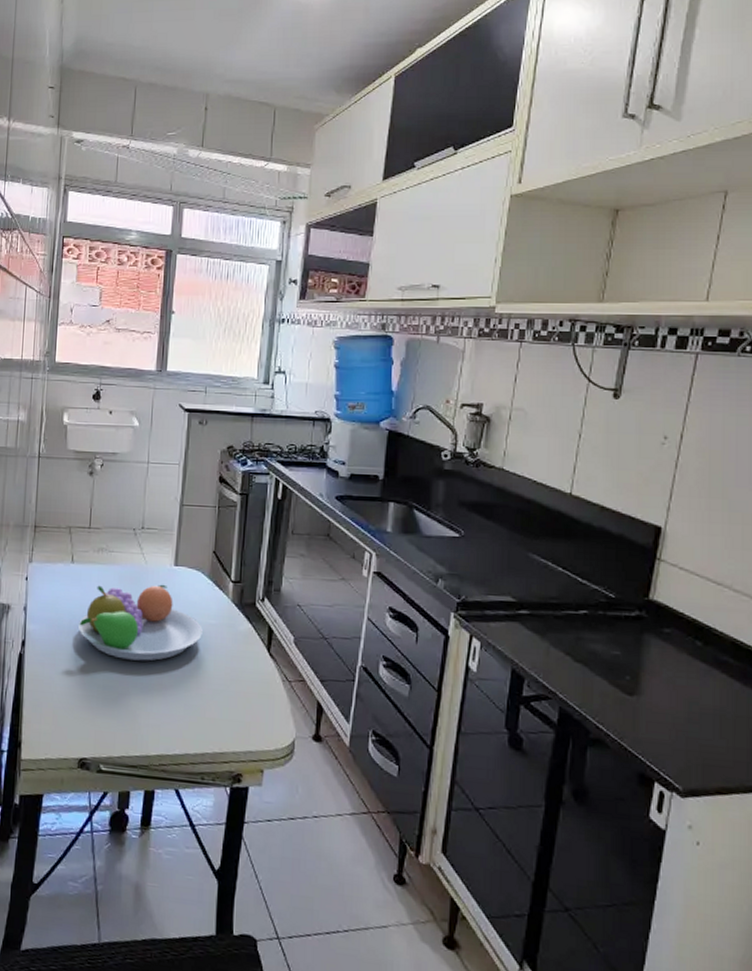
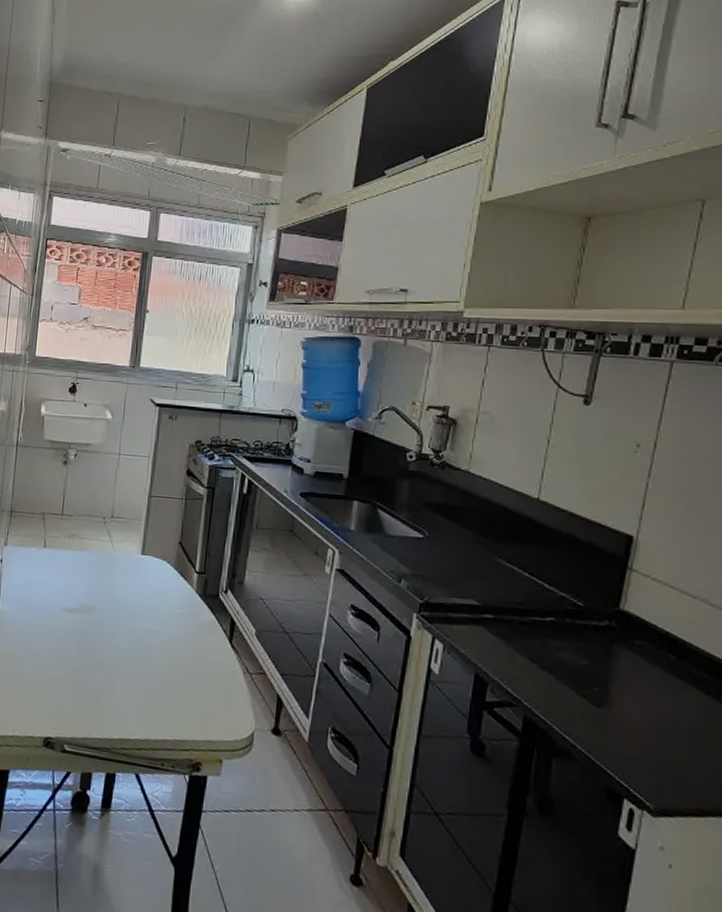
fruit bowl: present [78,584,203,661] -> none [48,570,167,646]

